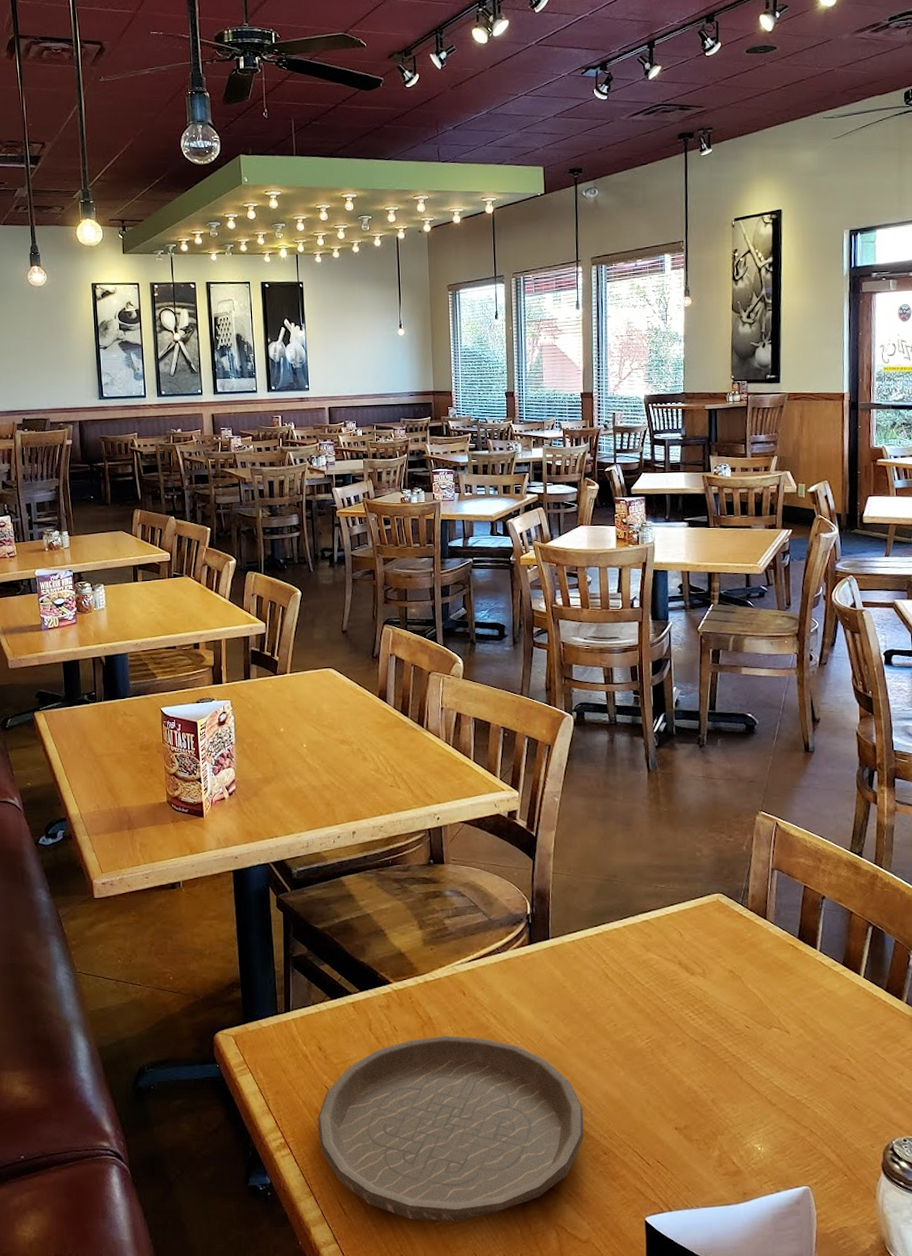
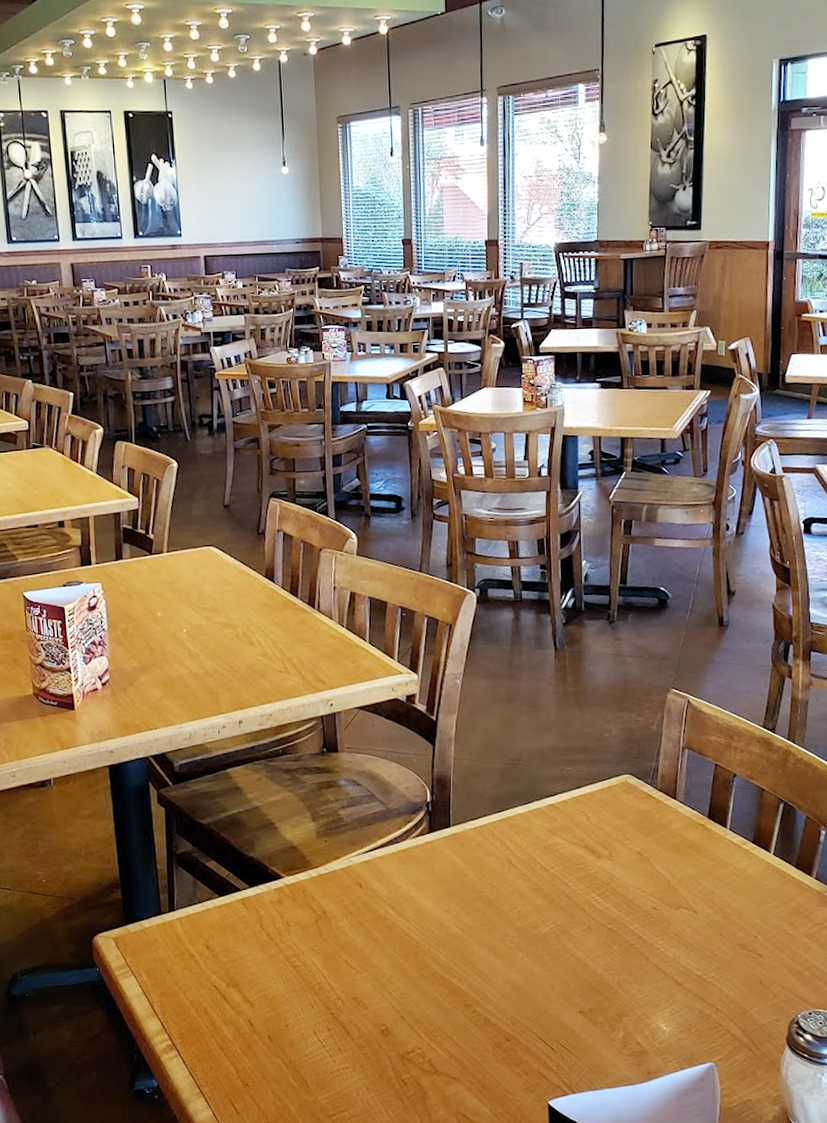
plate: present [317,1035,584,1222] -> none [206,928,486,1115]

